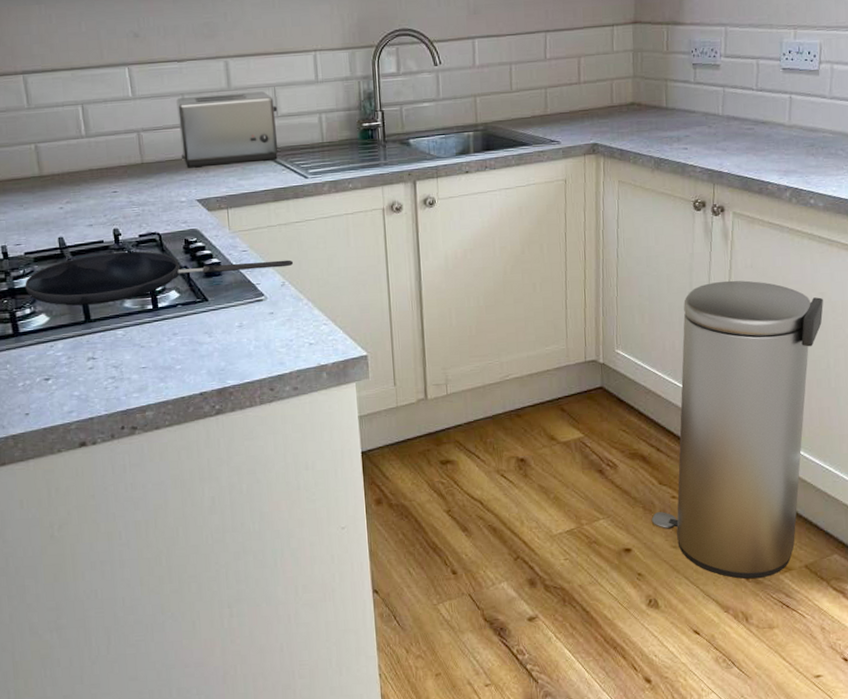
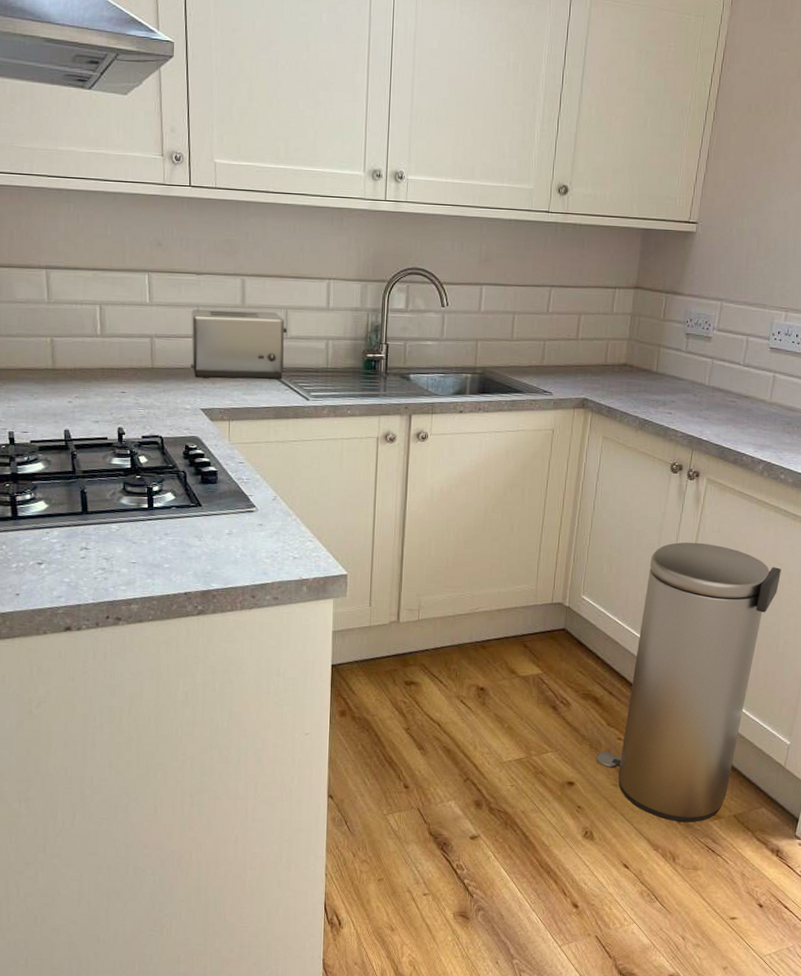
frying pan: present [25,251,294,306] -> none [28,449,287,498]

